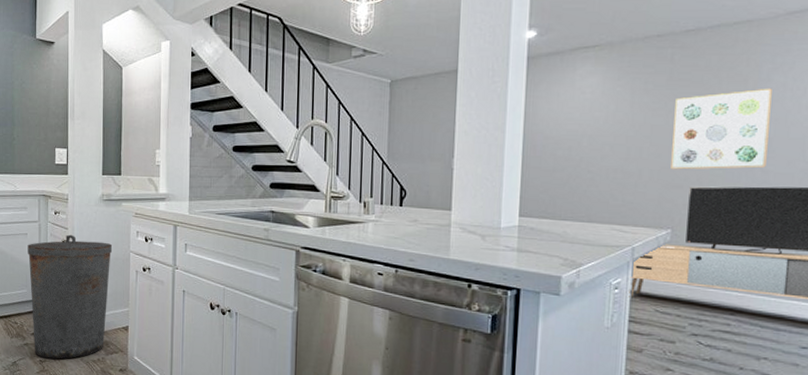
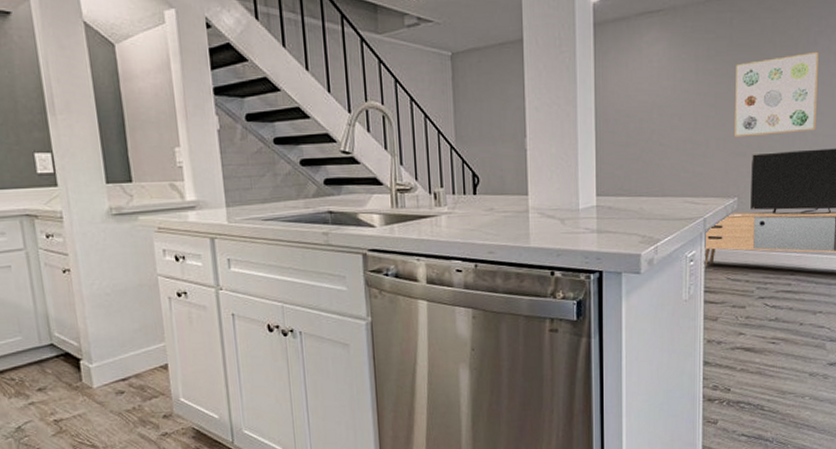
trash can: present [27,234,113,359] -> none [13,261,139,417]

